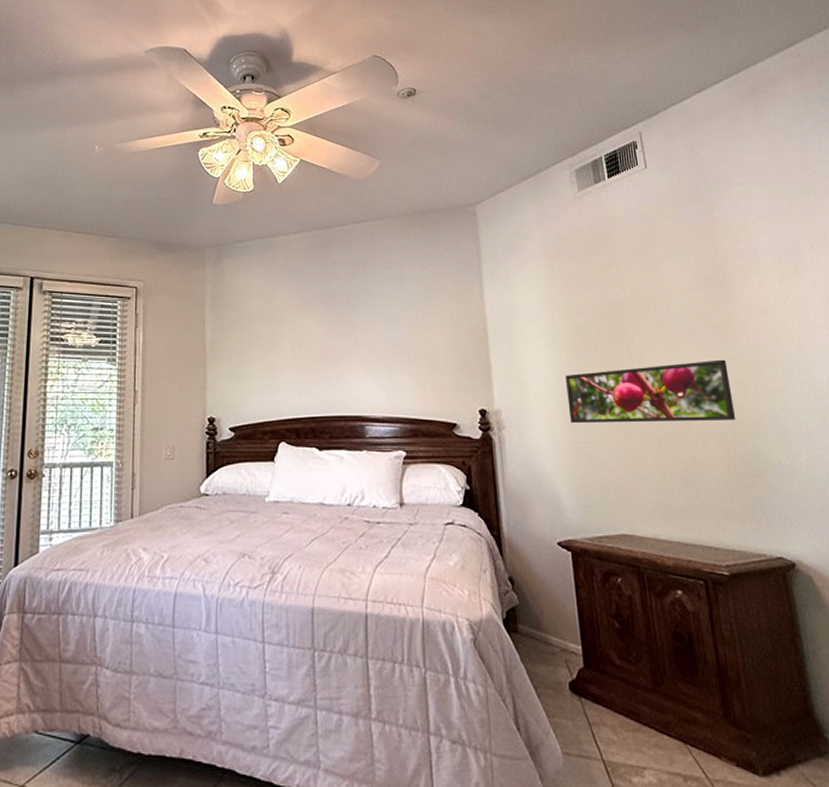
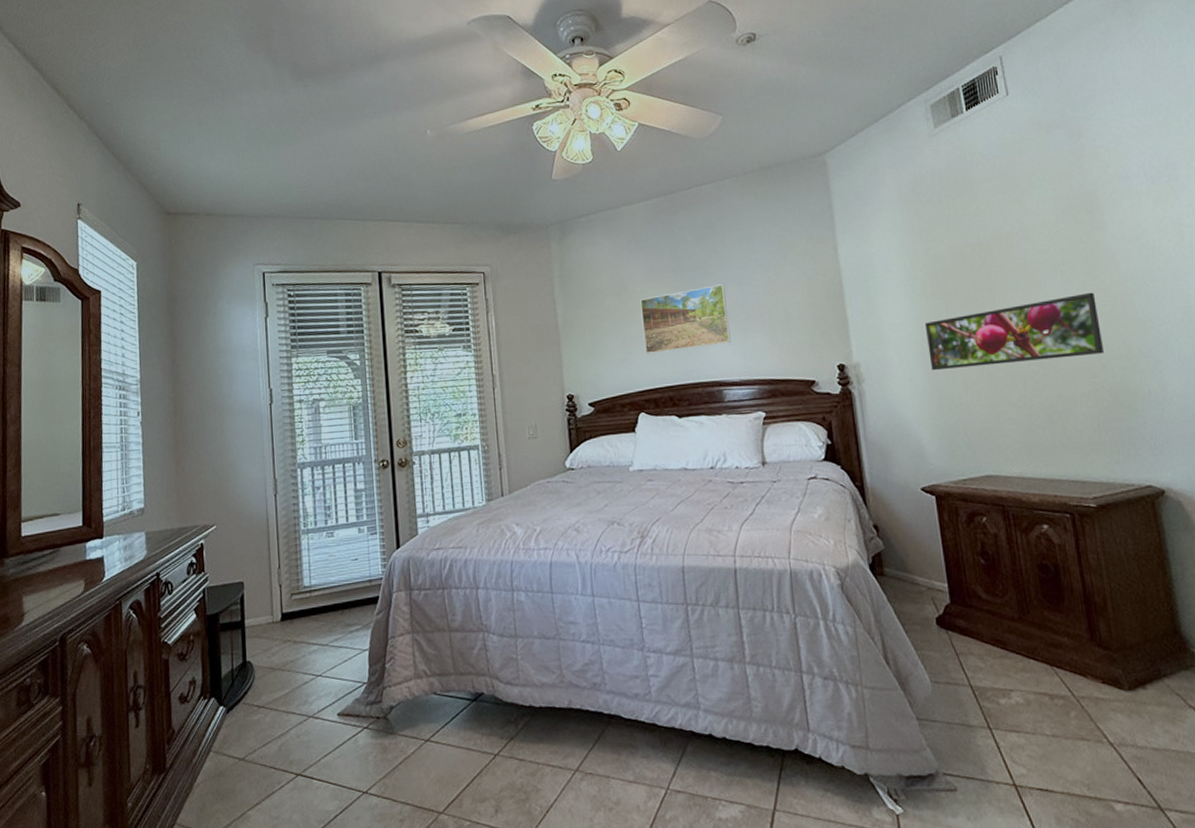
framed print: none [289,320,376,383] -> present [640,284,731,355]

